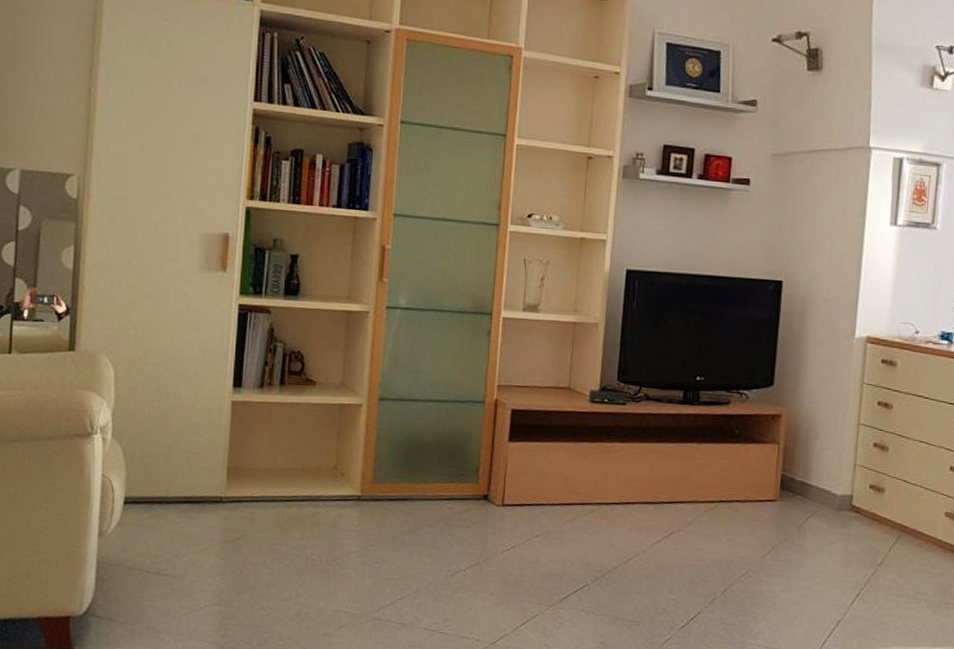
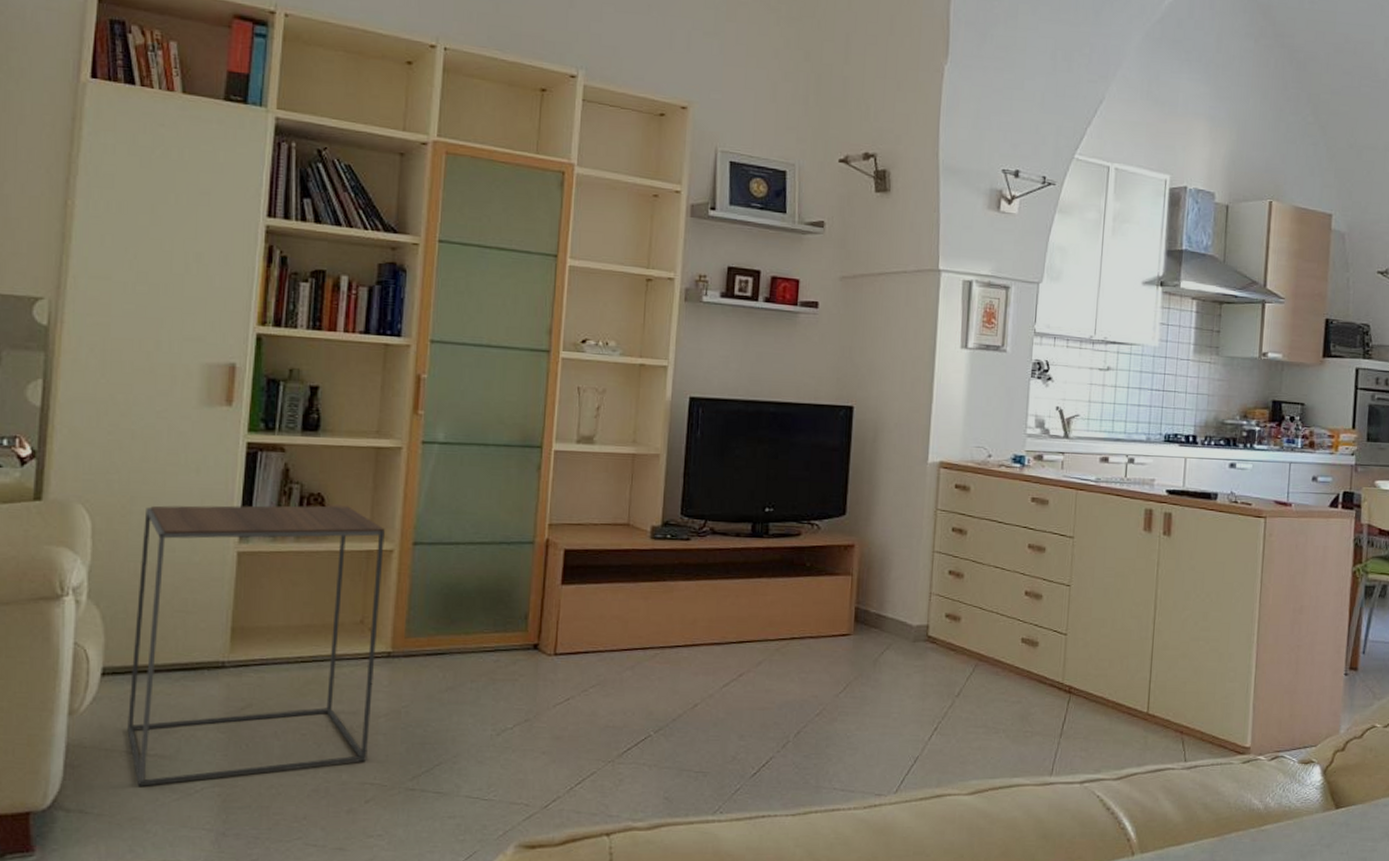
side table: none [145,358,355,601] -> present [127,505,385,786]

